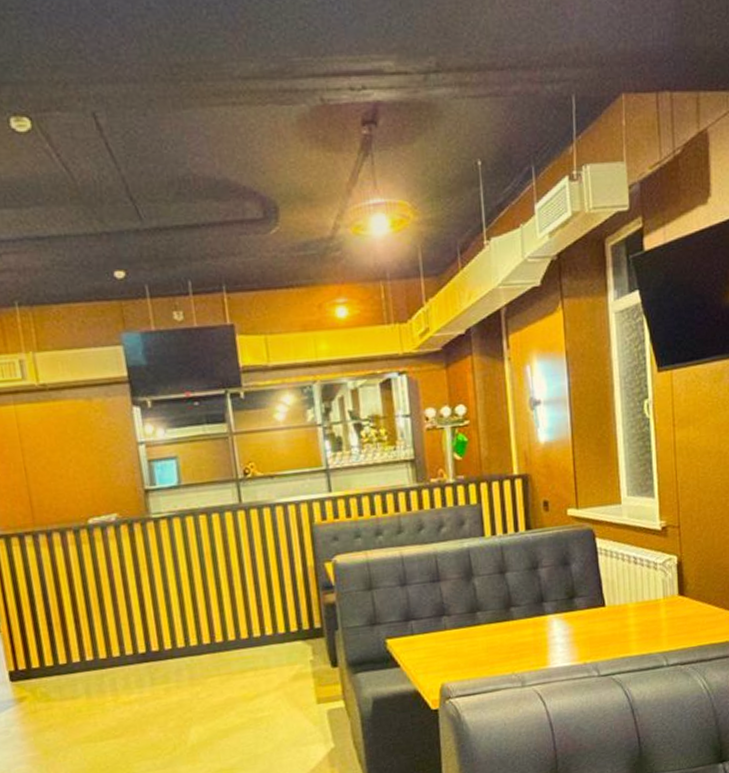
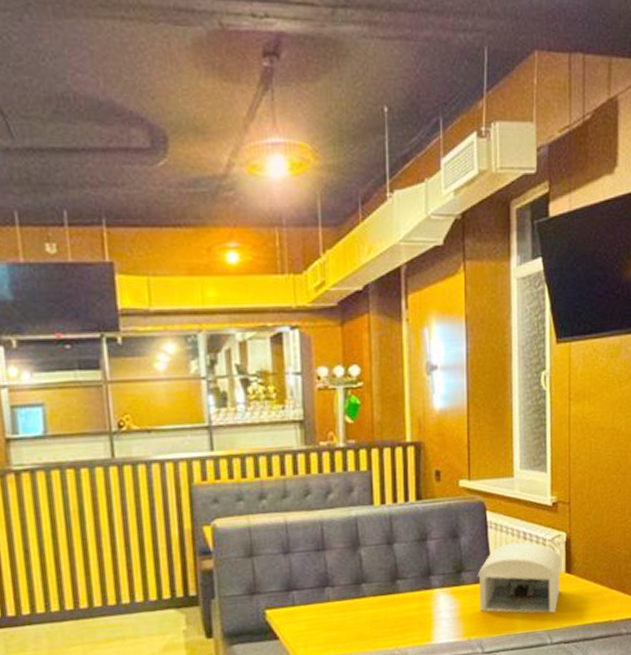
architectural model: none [589,566,674,636] -> present [477,542,562,613]

